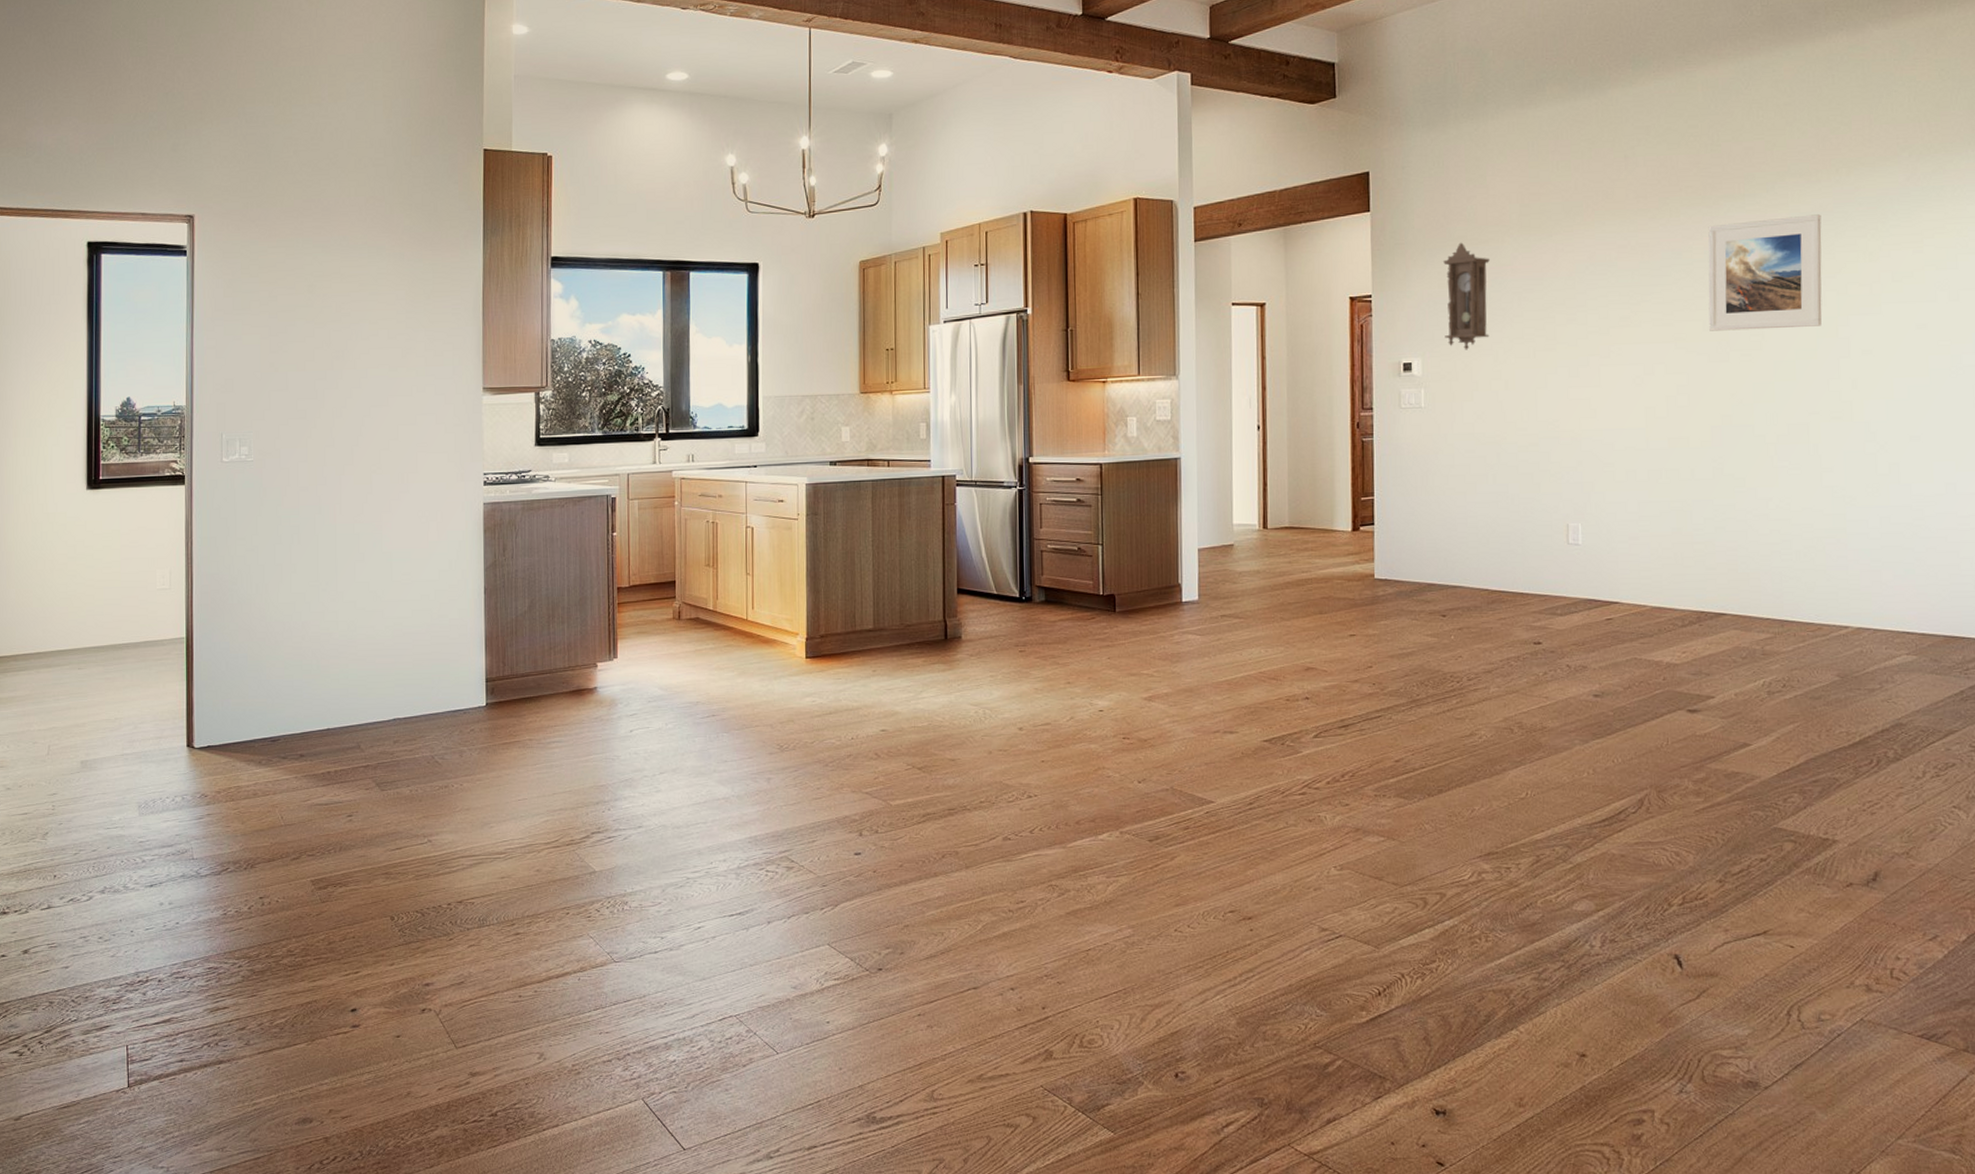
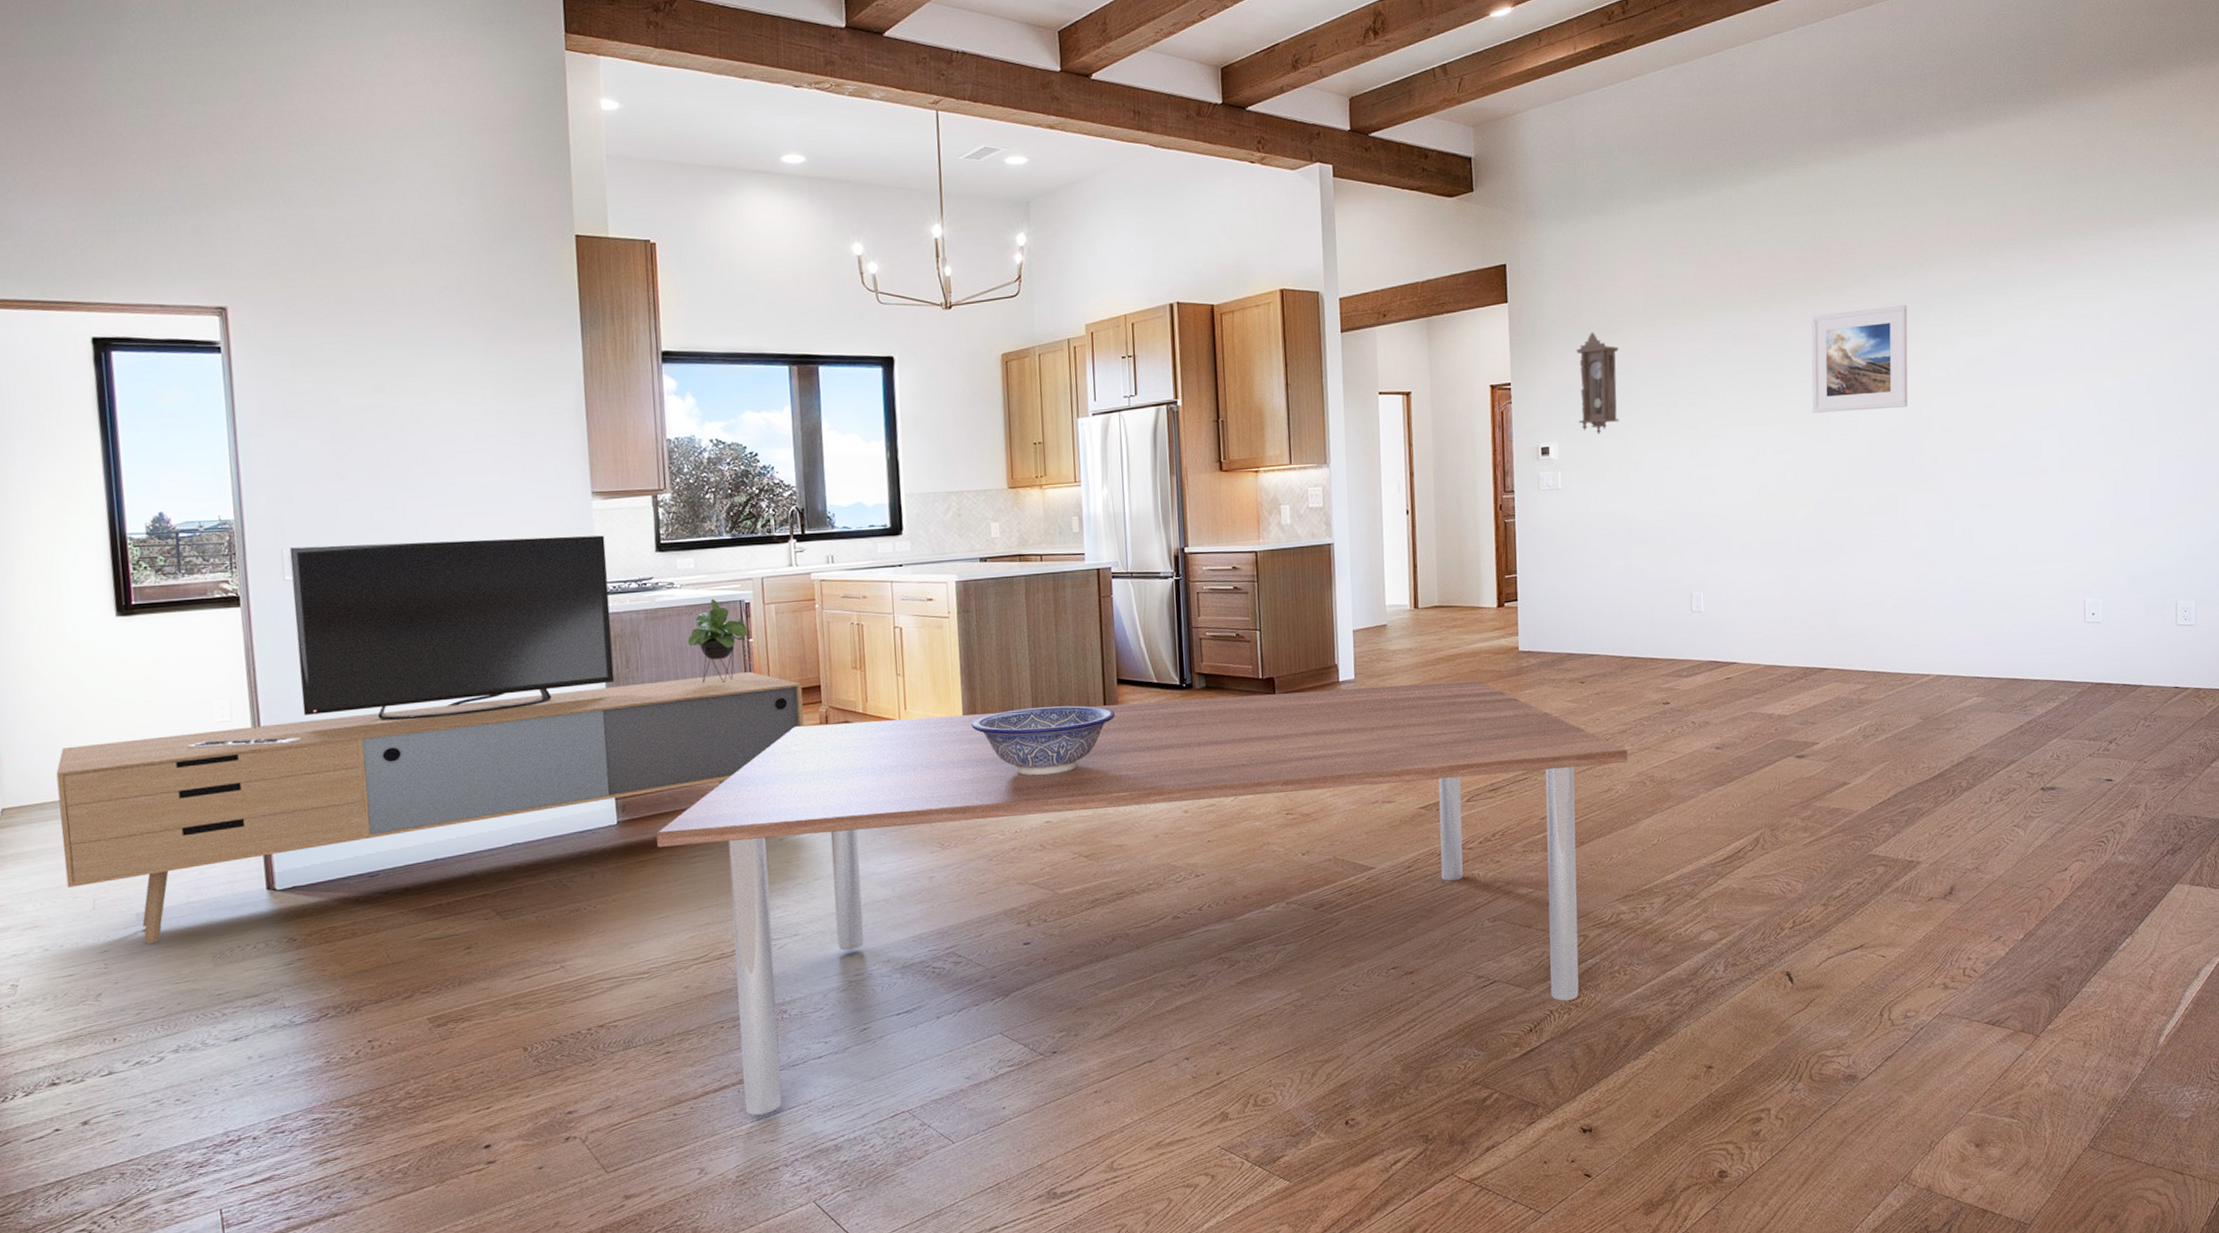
media console: none [28,429,659,790] -> present [56,535,804,944]
dining table: none [520,608,1494,1005] -> present [656,680,1628,1115]
decorative bowl: none [814,612,954,683] -> present [971,705,1116,776]

